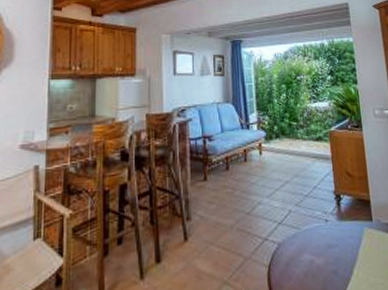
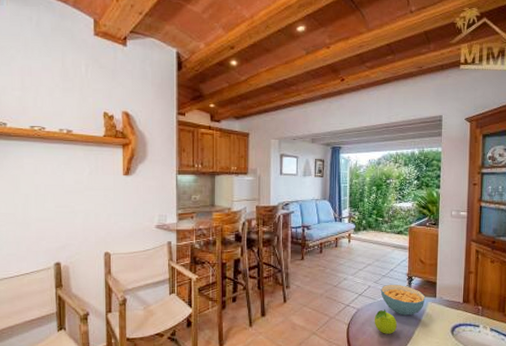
fruit: none [300,241,330,277] -> present [374,309,397,334]
cereal bowl: none [304,206,360,249] -> present [380,284,426,315]

